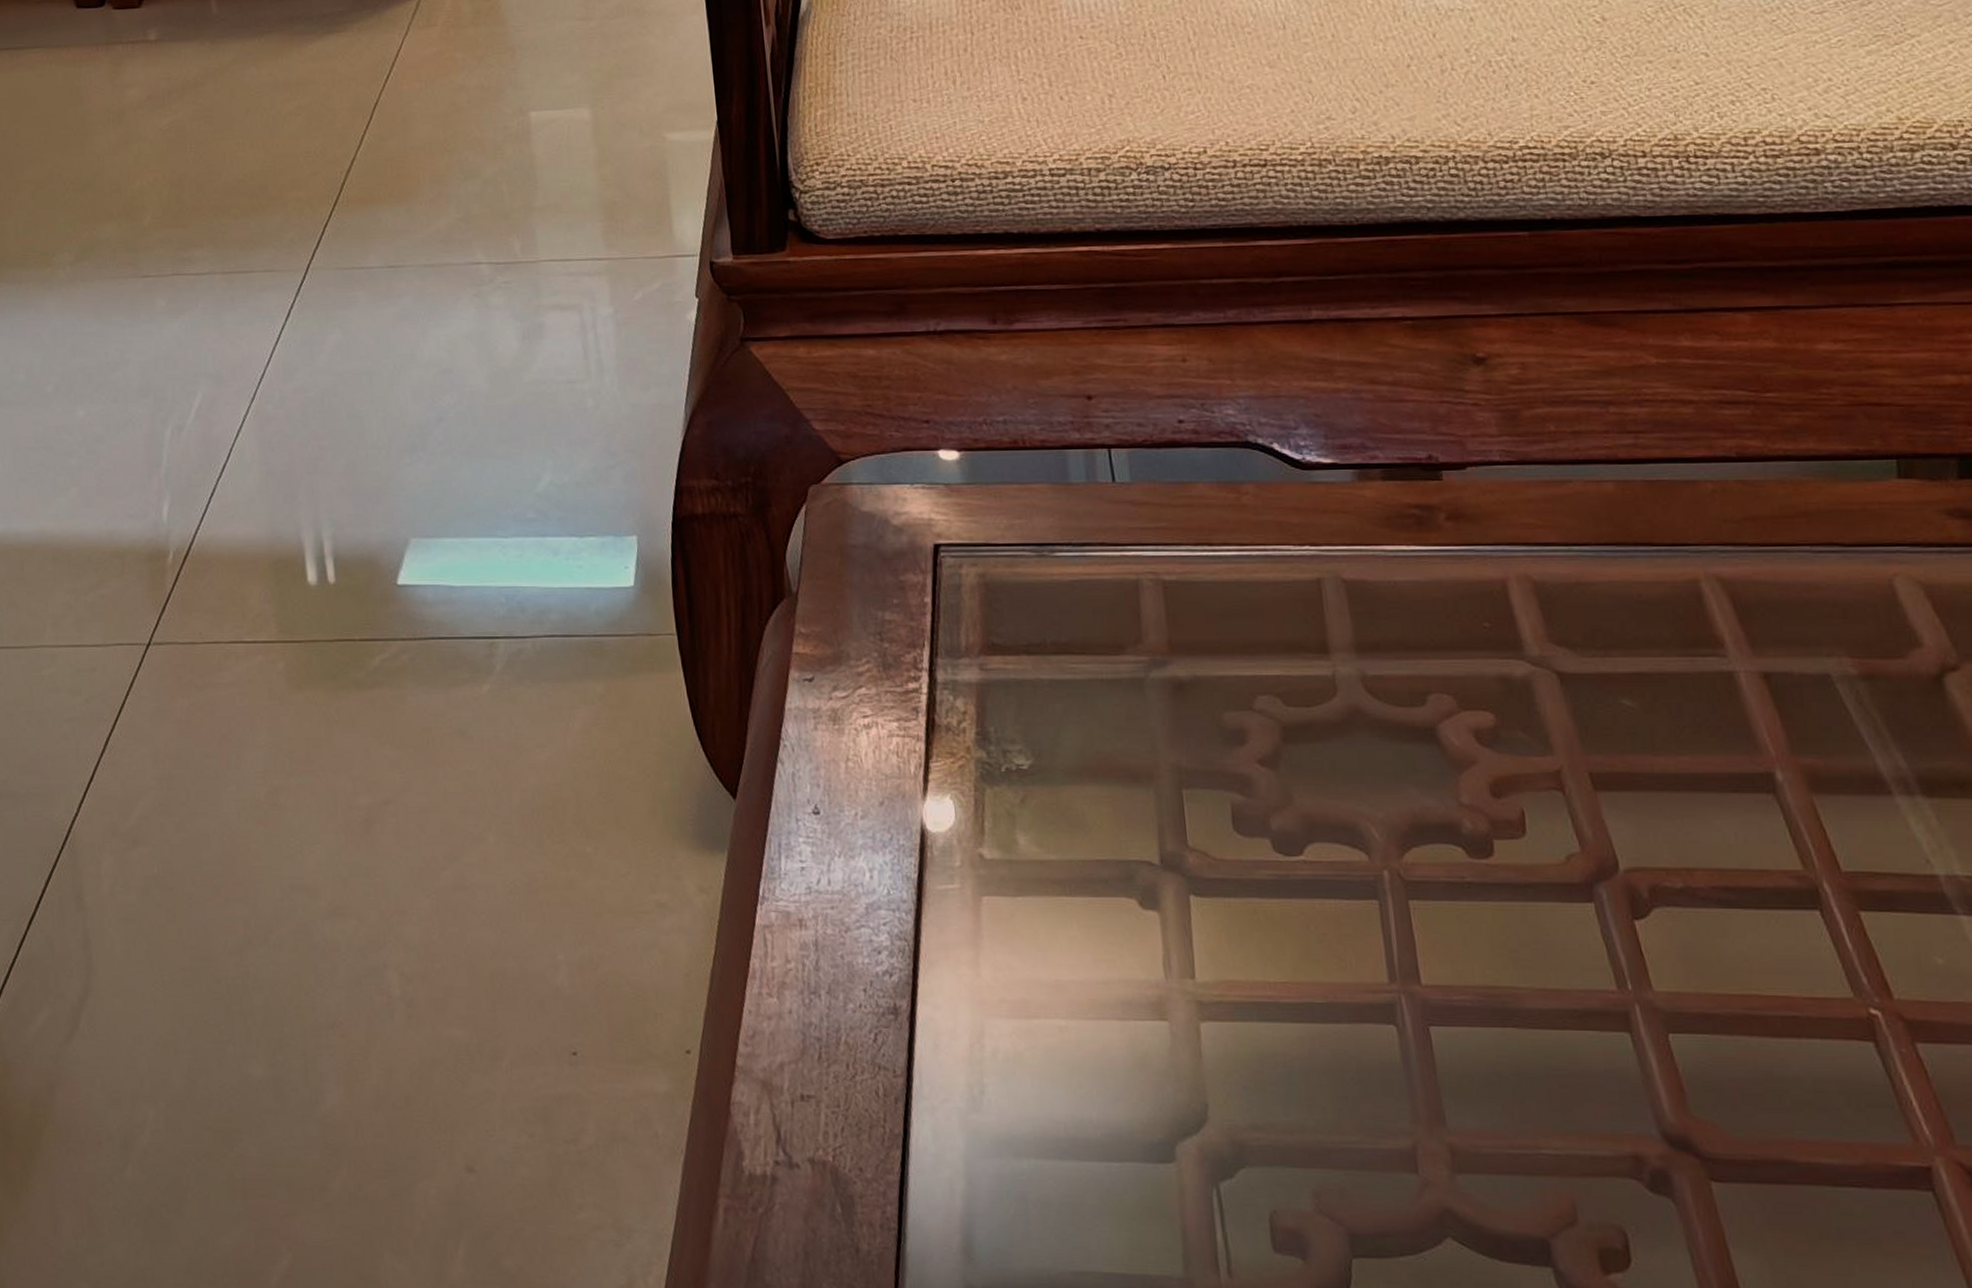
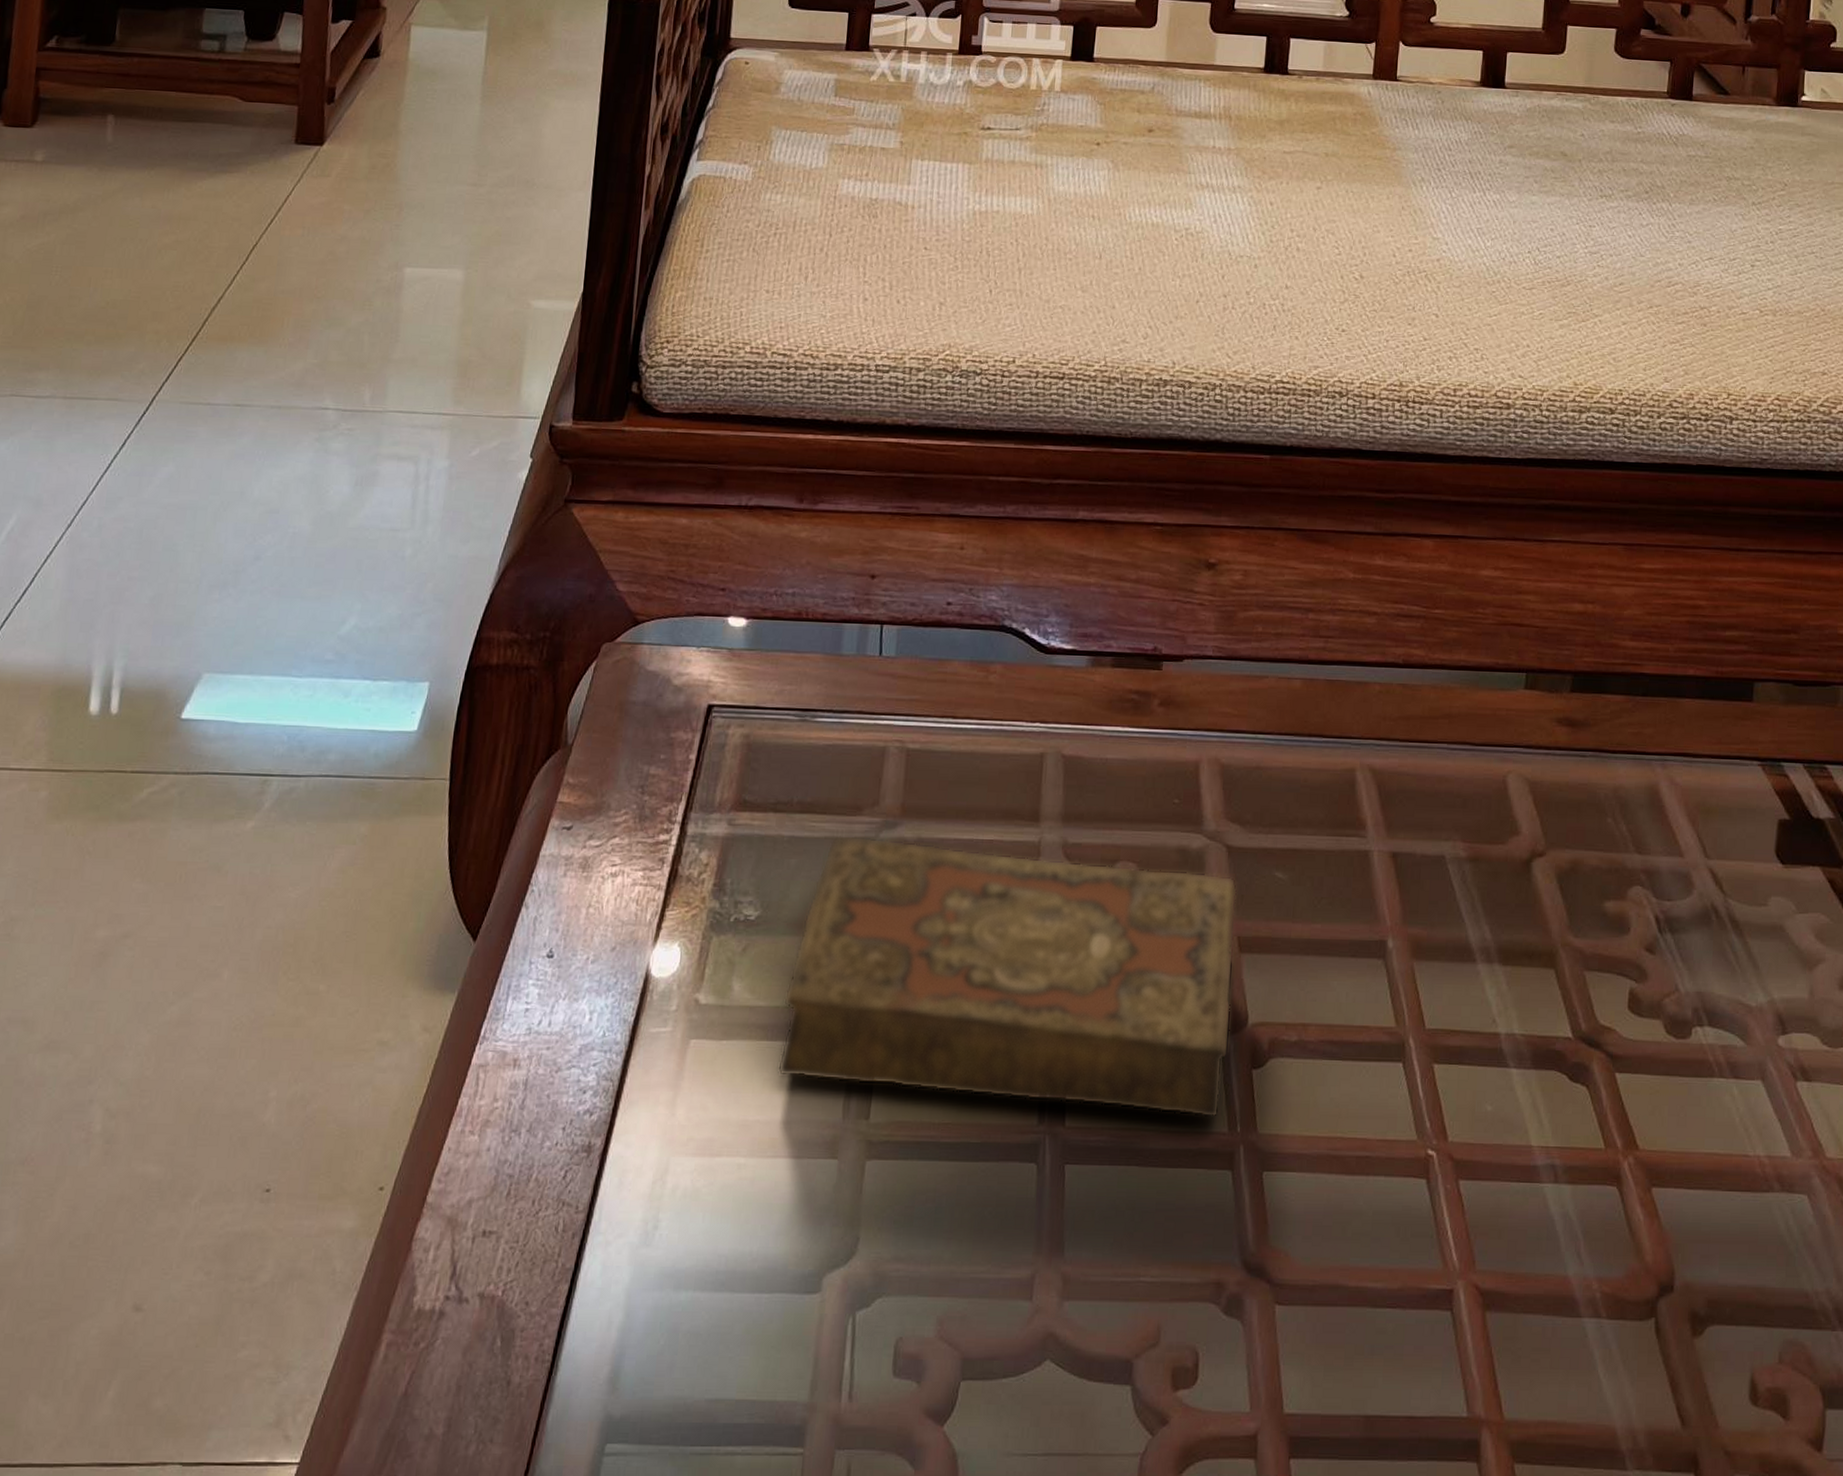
book: none [1075,676,1604,975] -> present [777,834,1238,1118]

